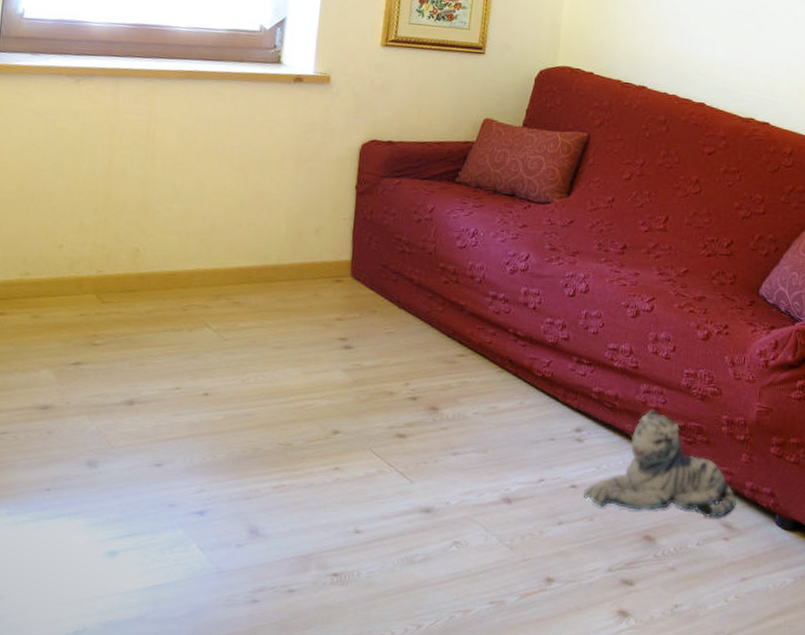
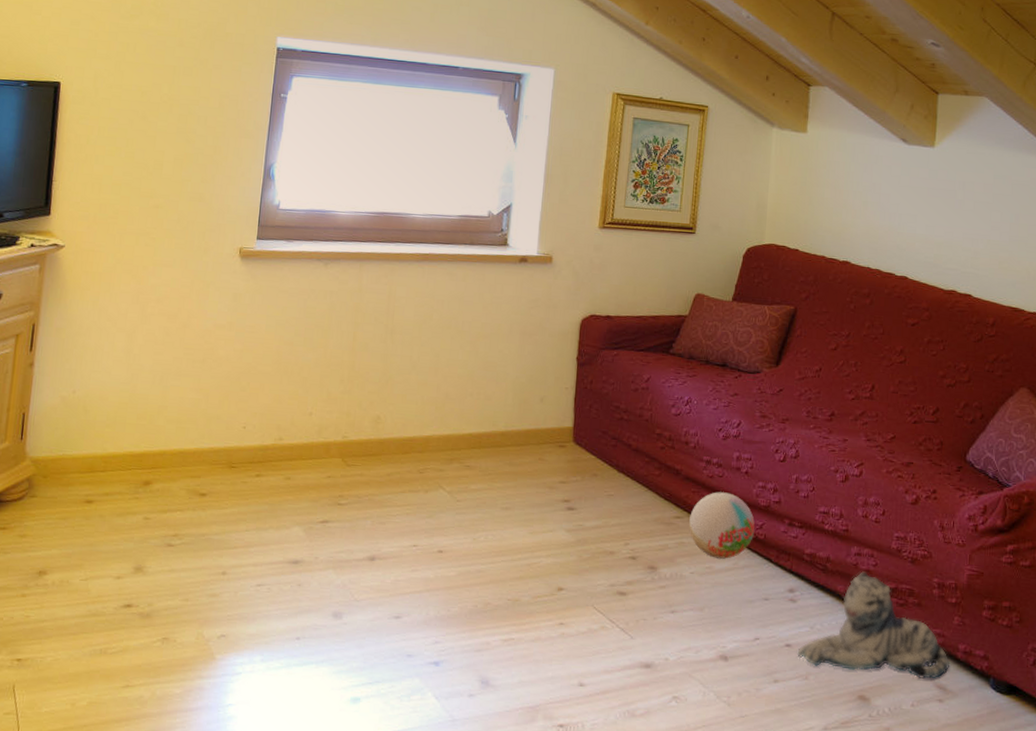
ball: none [473,328,542,398] -> present [689,492,755,559]

